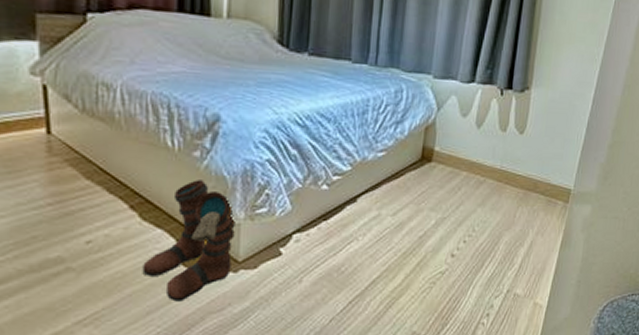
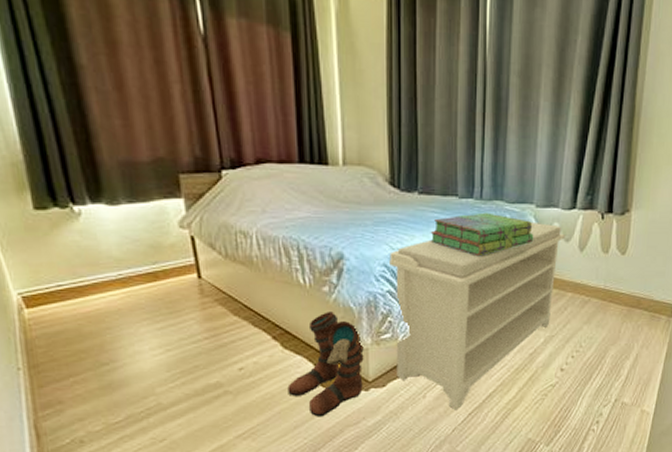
bench: none [270,93,462,298] -> present [389,221,565,410]
stack of books: none [318,80,430,127] -> present [430,212,534,257]

